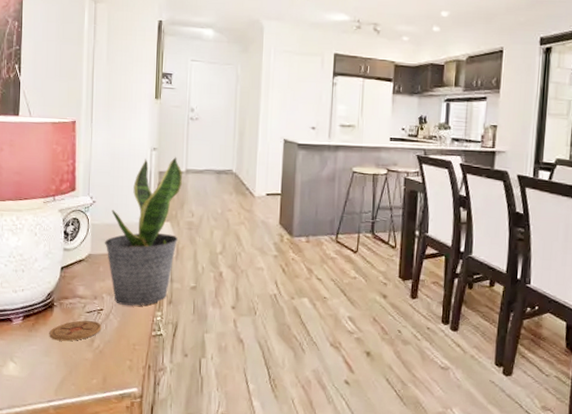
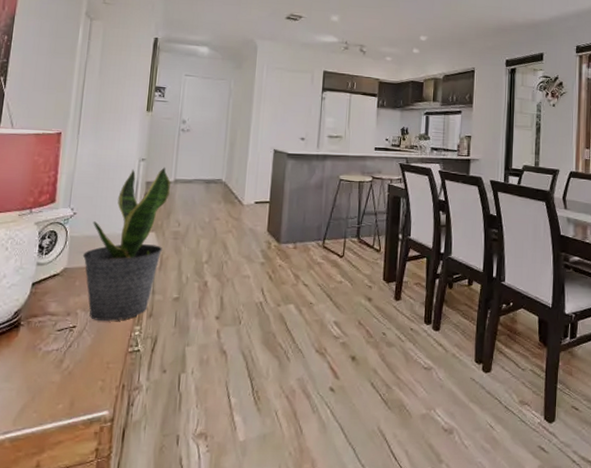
coaster: present [49,320,102,342] -> none [12,340,73,364]

